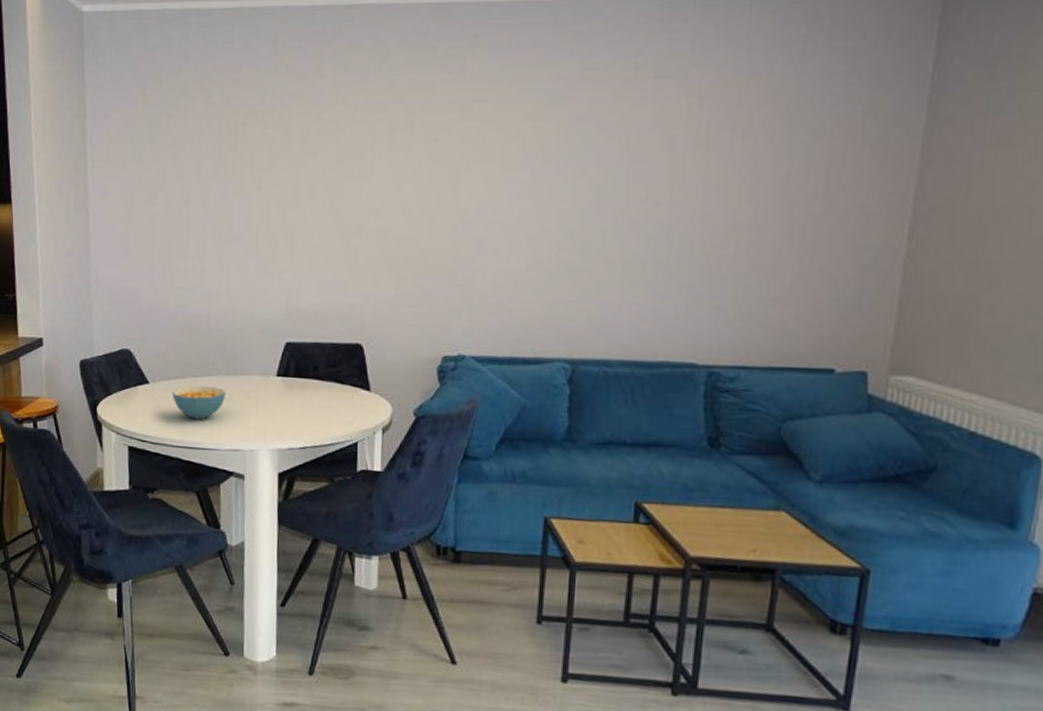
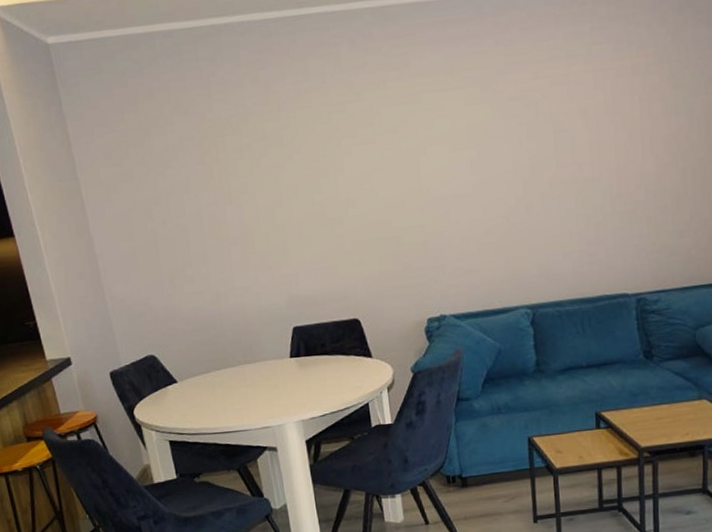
cereal bowl: present [172,385,225,420] -> none [199,376,248,407]

